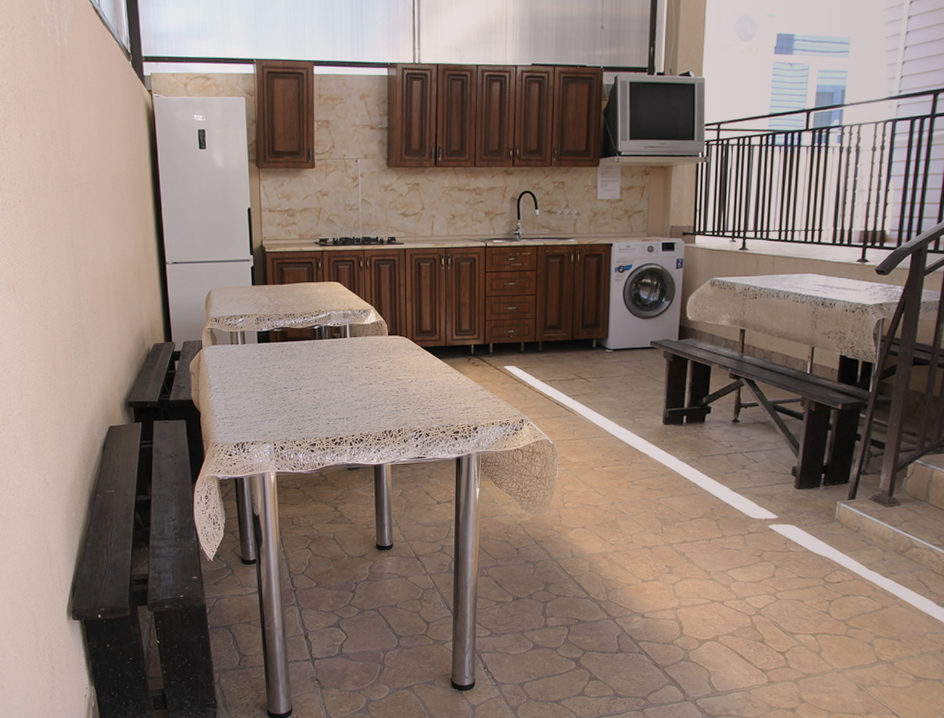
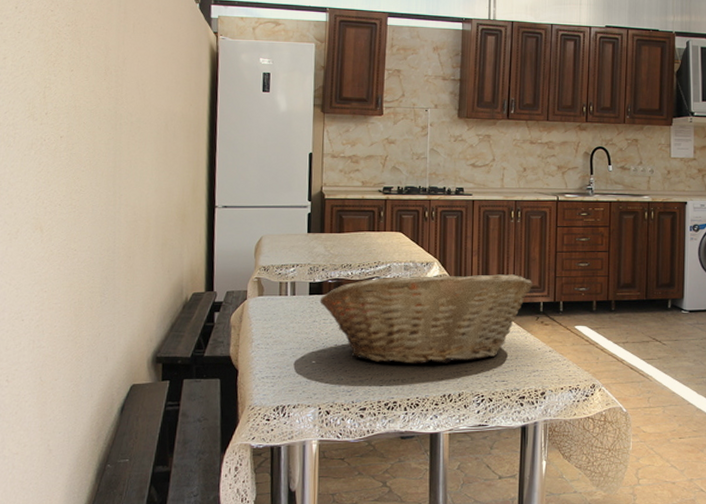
fruit basket: none [268,319,463,404] -> present [319,274,532,364]

